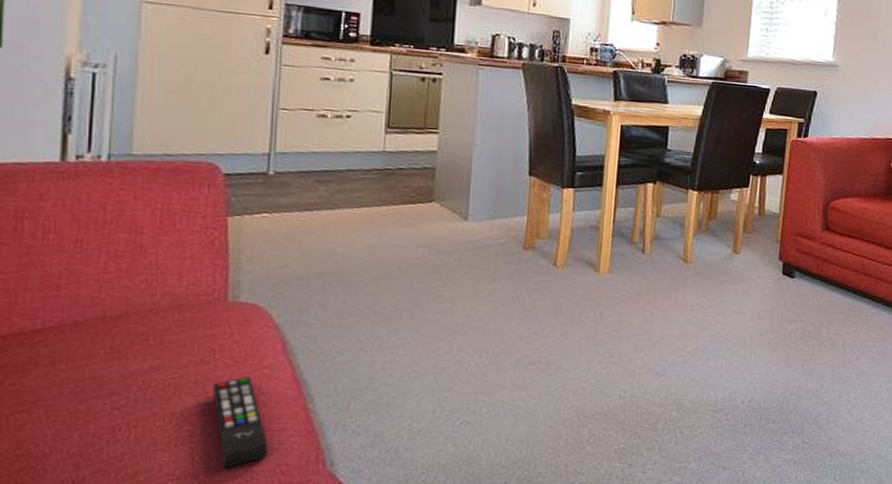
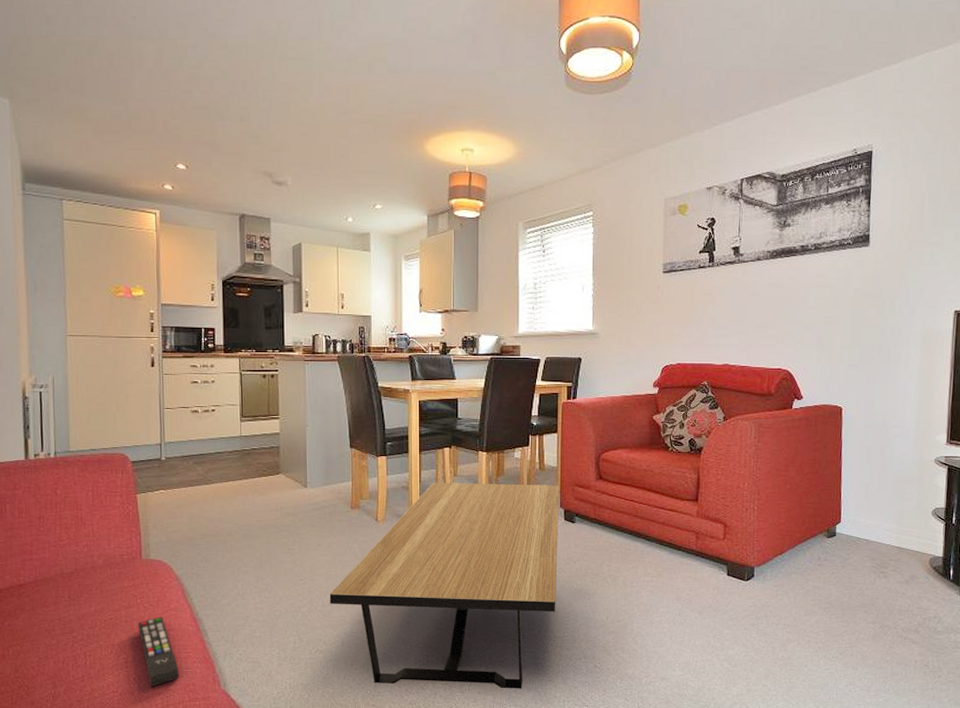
coffee table: none [484,222,780,468] -> present [329,482,559,689]

